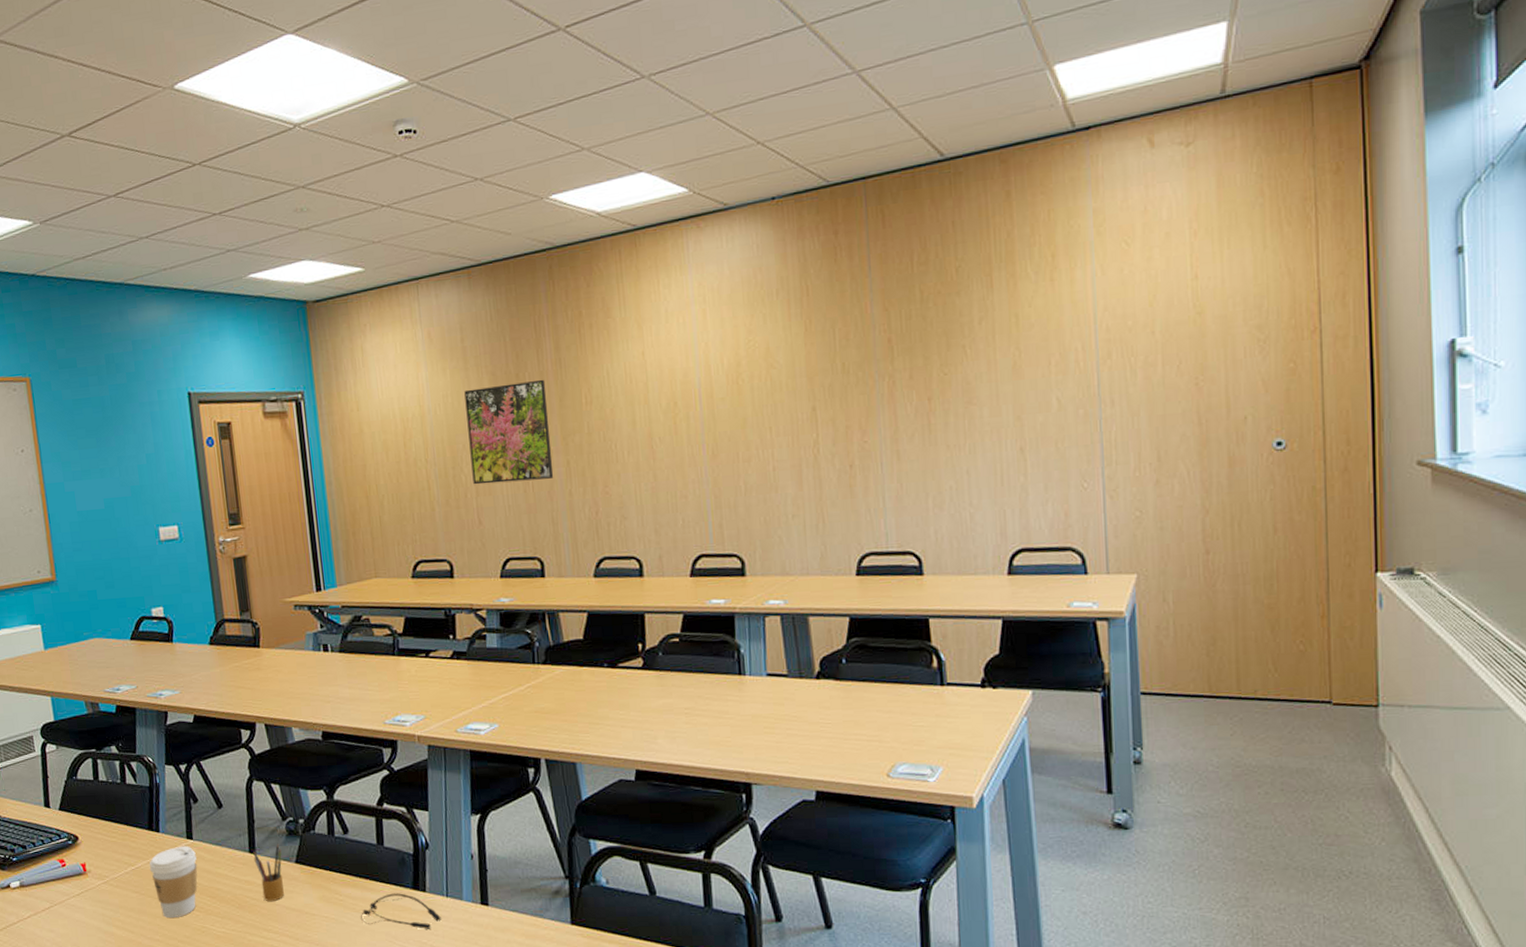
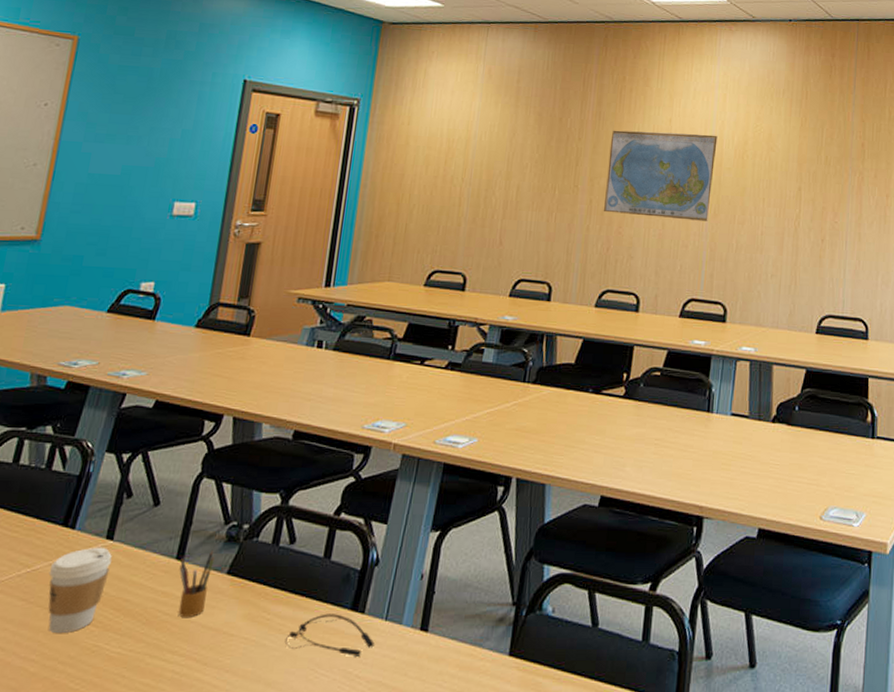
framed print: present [464,379,554,485] -> none [502,124,583,213]
world map: none [577,361,707,472] -> present [603,130,718,221]

